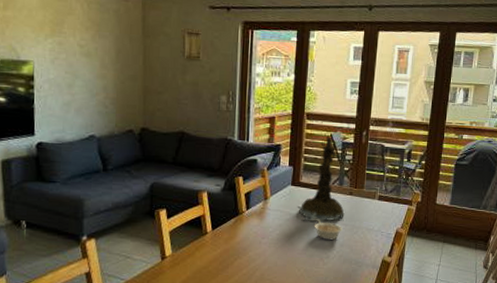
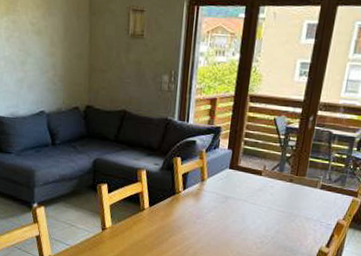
plant: present [297,136,345,222] -> none [234,120,283,208]
legume: present [314,219,343,241] -> none [249,204,280,227]

